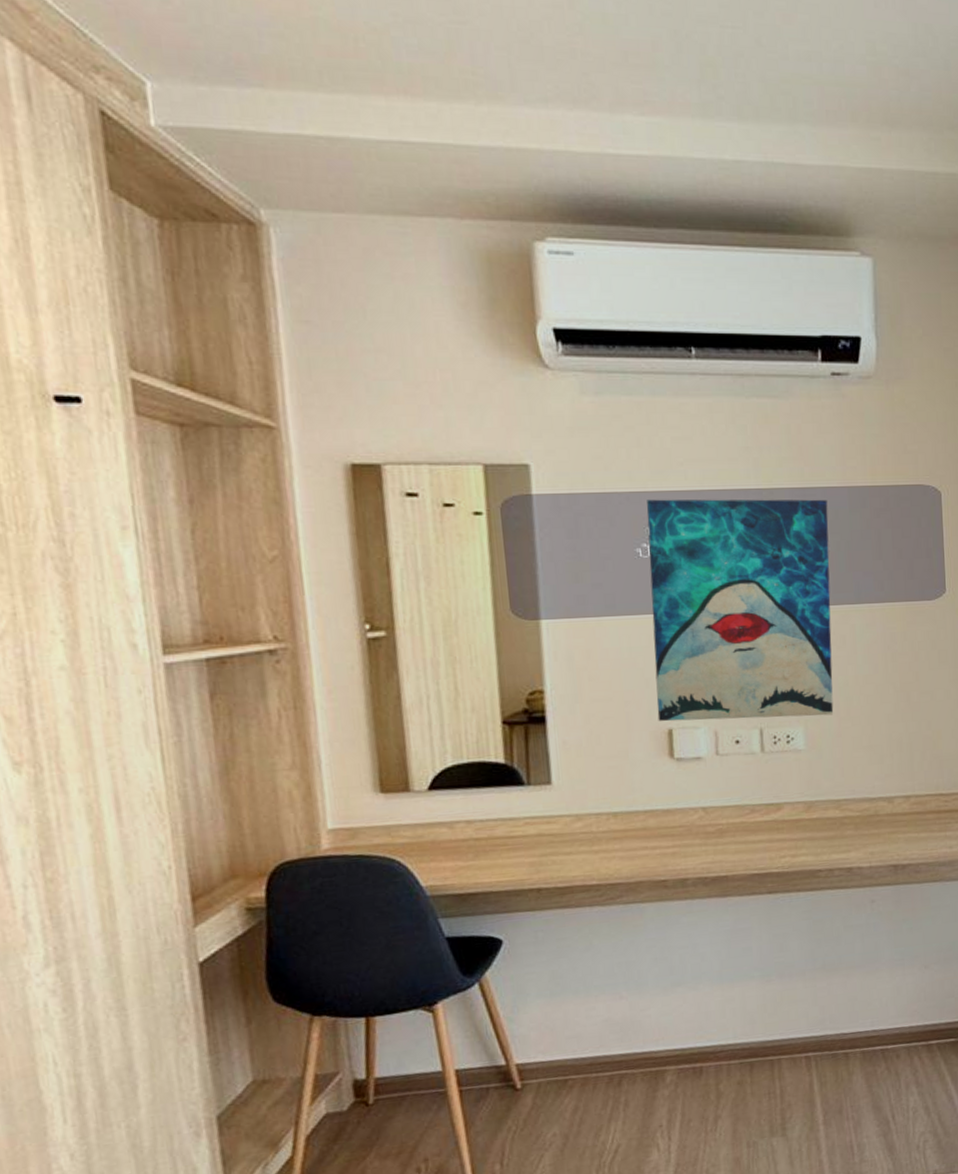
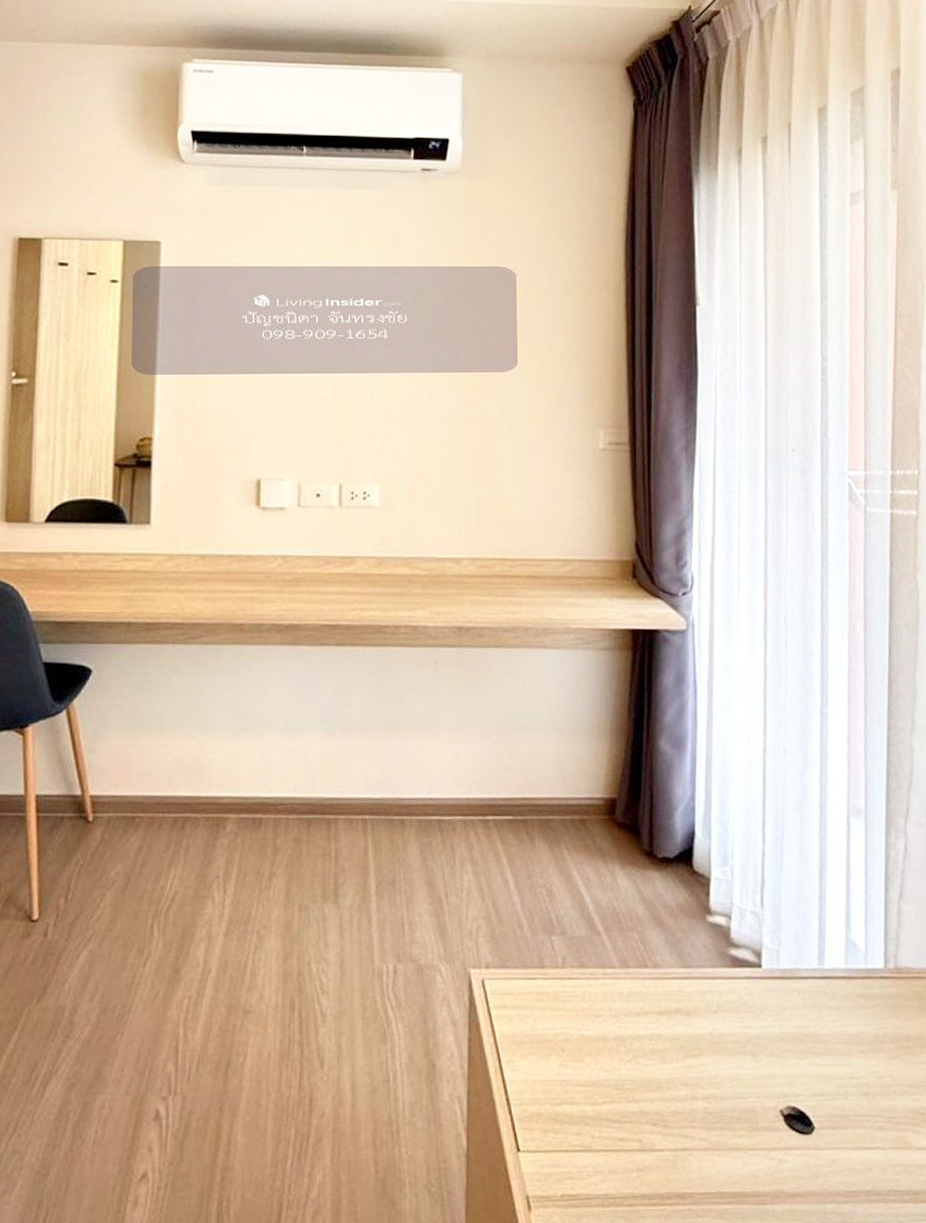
wall art: present [646,499,834,722] -> none [249,273,413,475]

